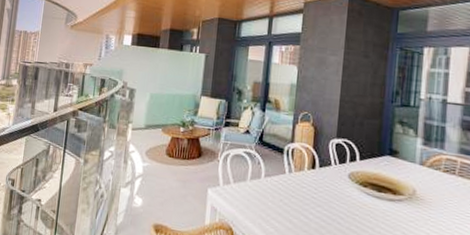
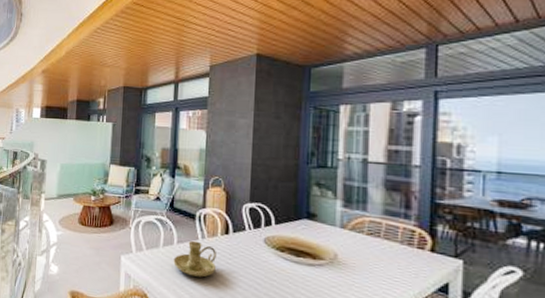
candle holder: none [260,174,302,212] -> present [173,240,216,278]

